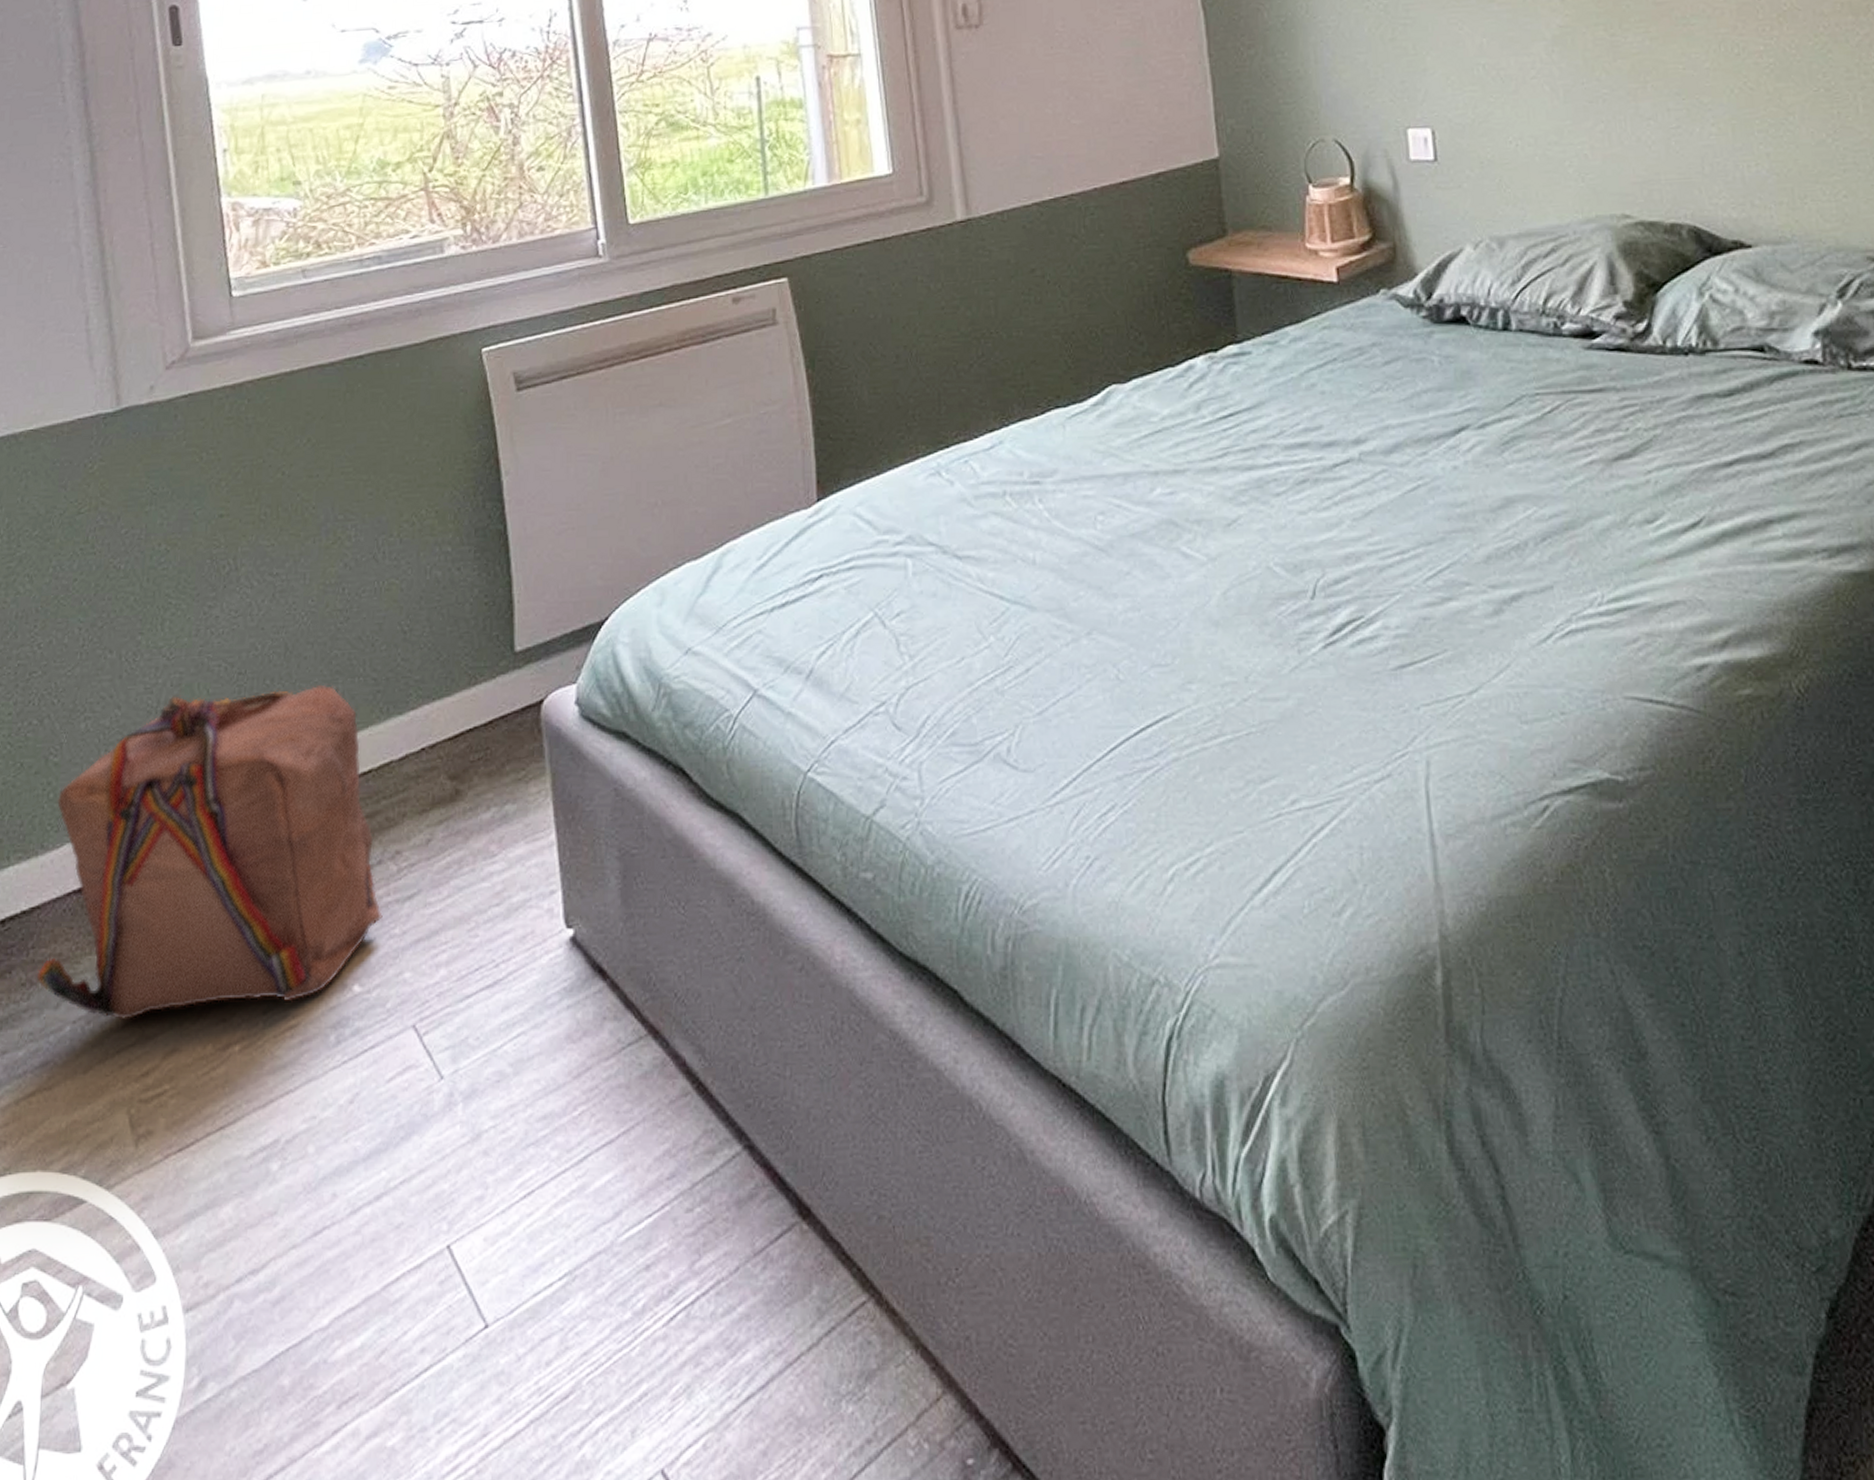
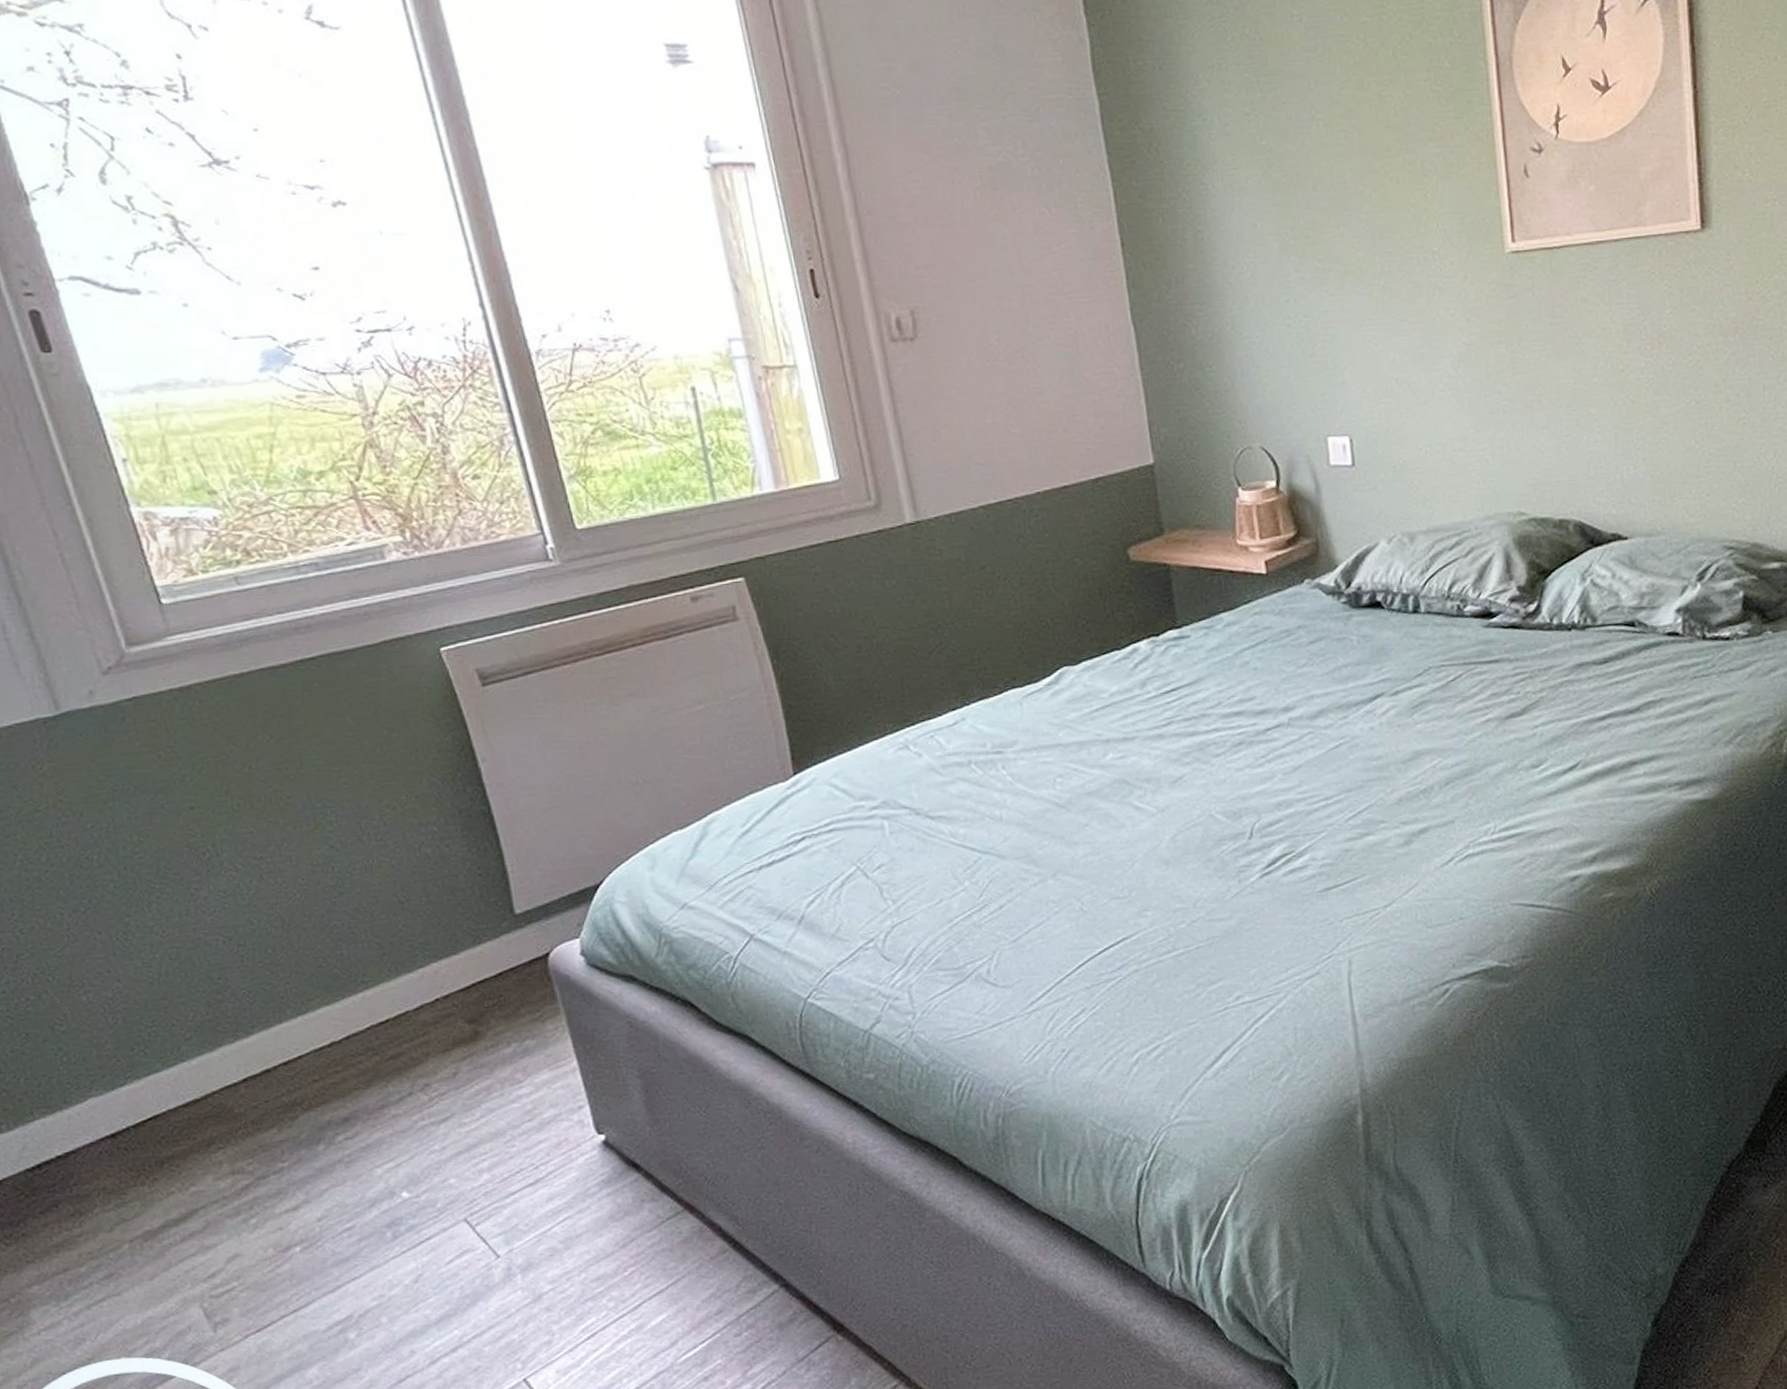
backpack: present [36,685,383,1020] -> none [71,951,421,1236]

